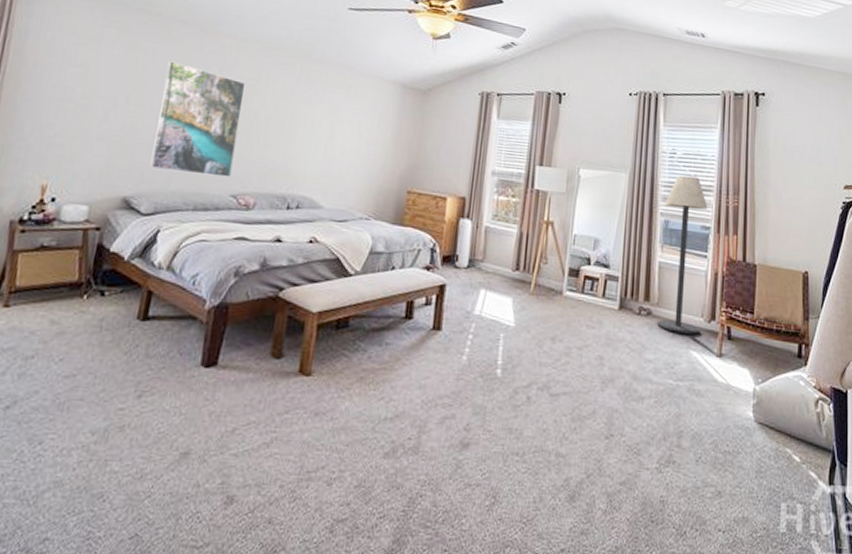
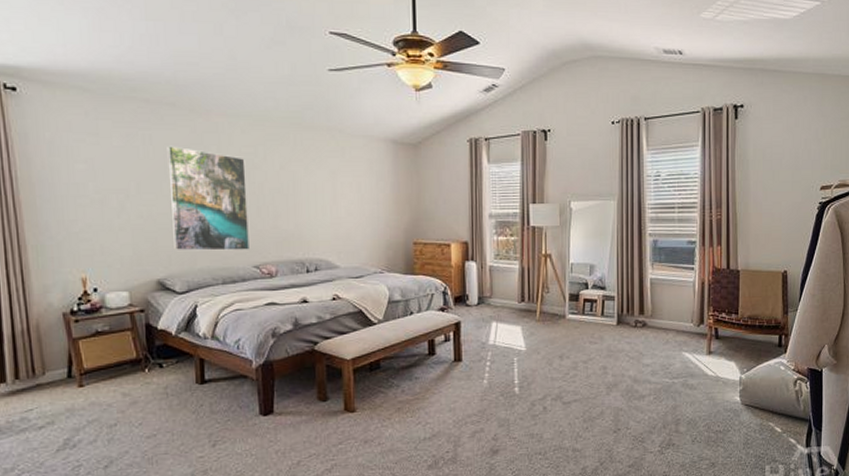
floor lamp: present [657,175,708,334] -> none [652,196,693,339]

